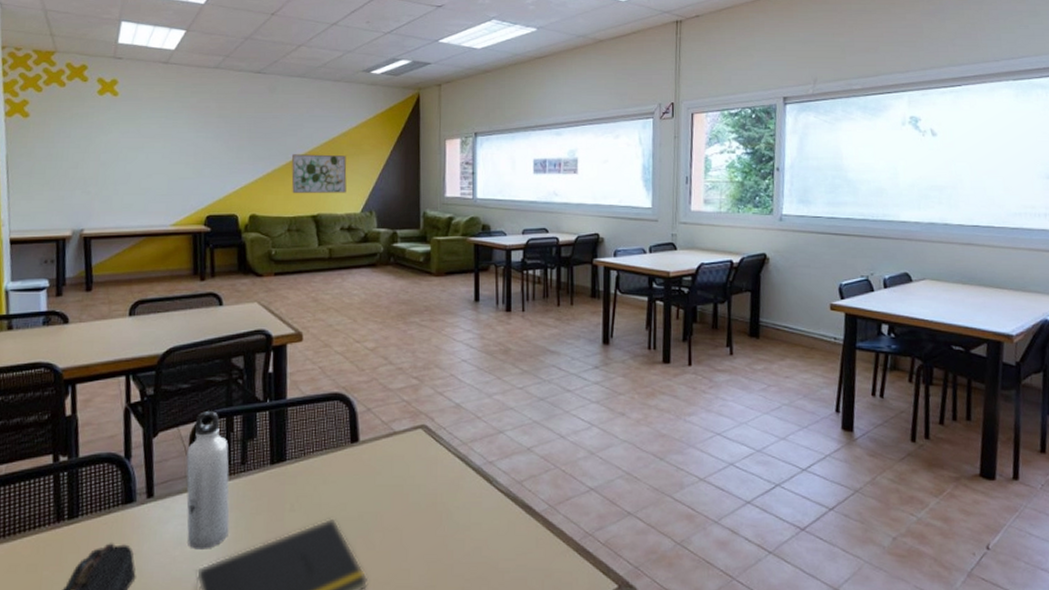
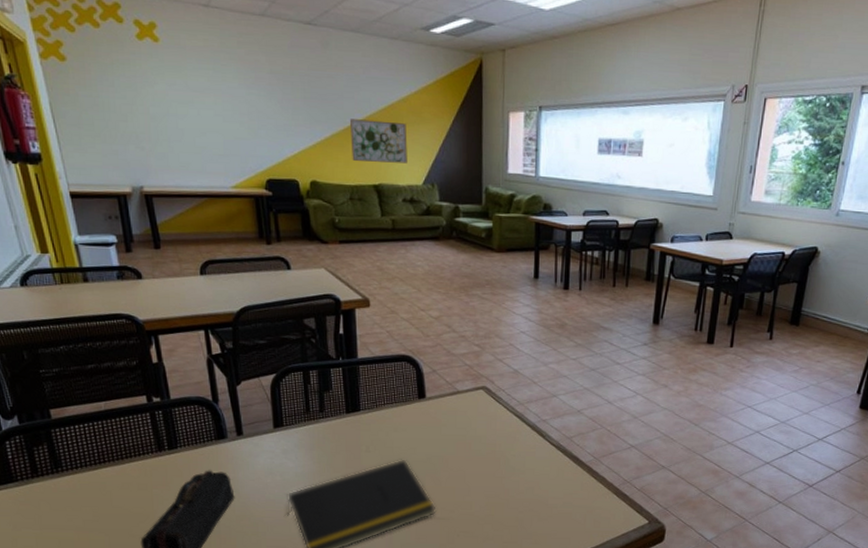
water bottle: present [186,411,230,550] -> none [269,365,313,479]

